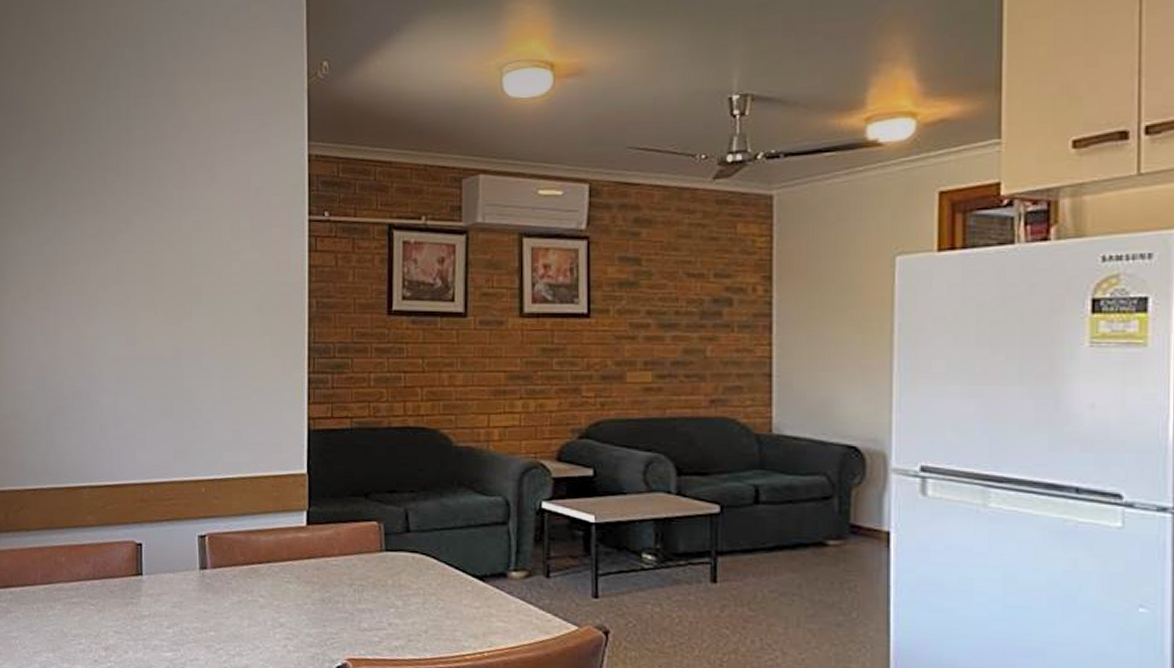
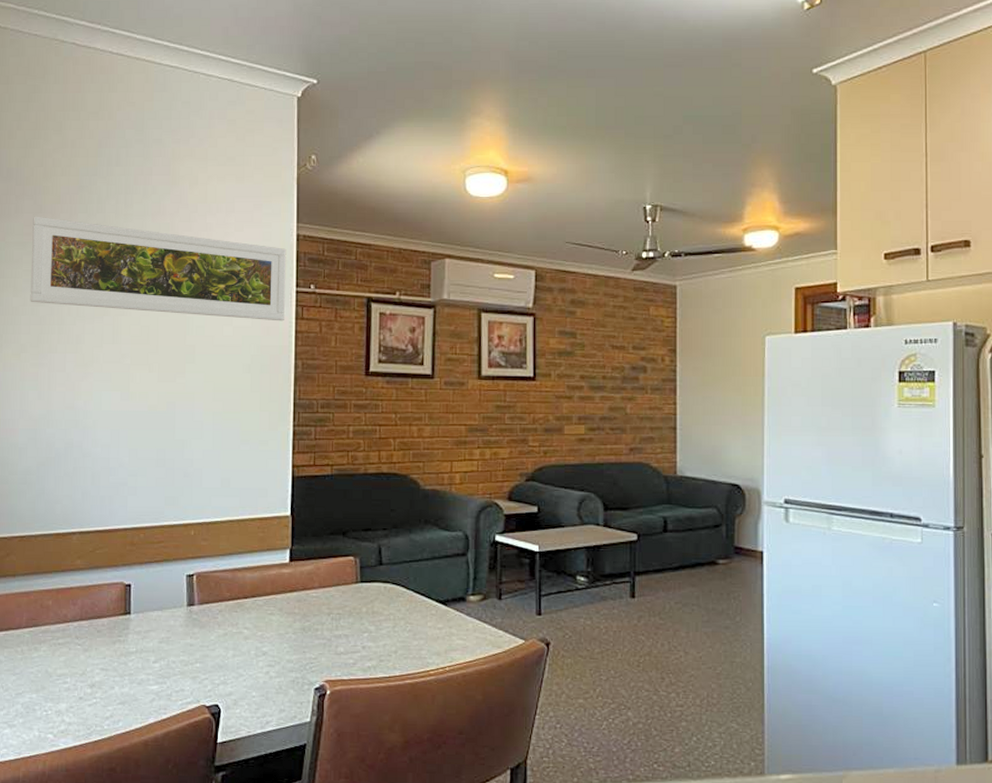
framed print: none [34,148,297,255] -> present [30,216,286,321]

